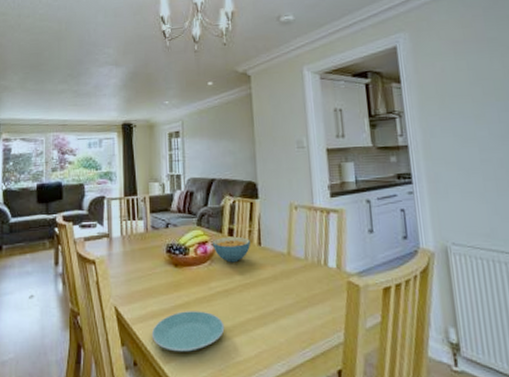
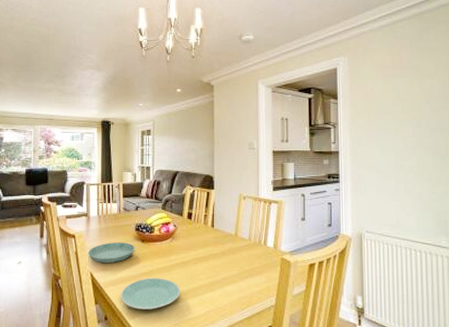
saucer: none [111,268,167,295] -> present [88,242,135,264]
cereal bowl: present [213,236,250,263] -> none [175,219,205,241]

